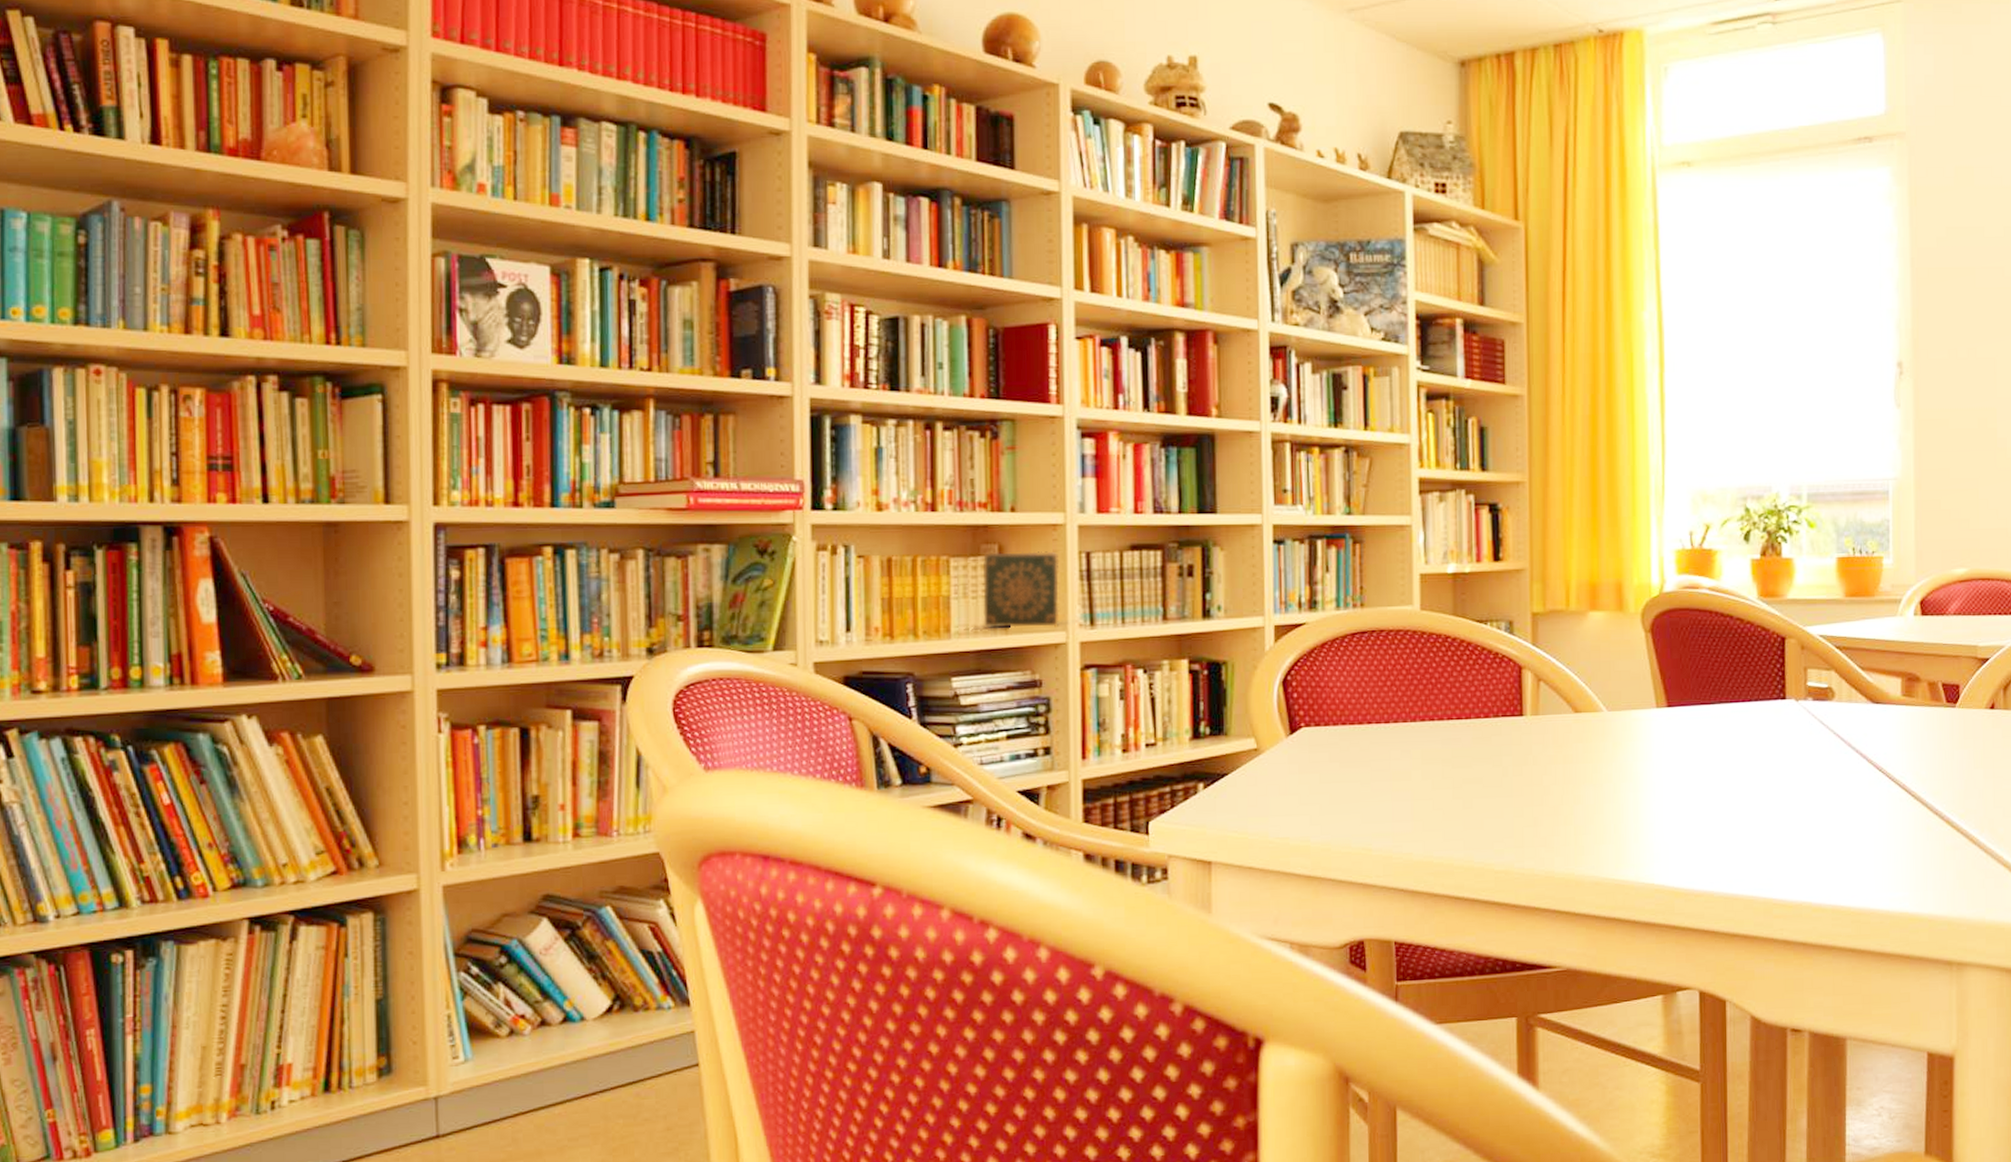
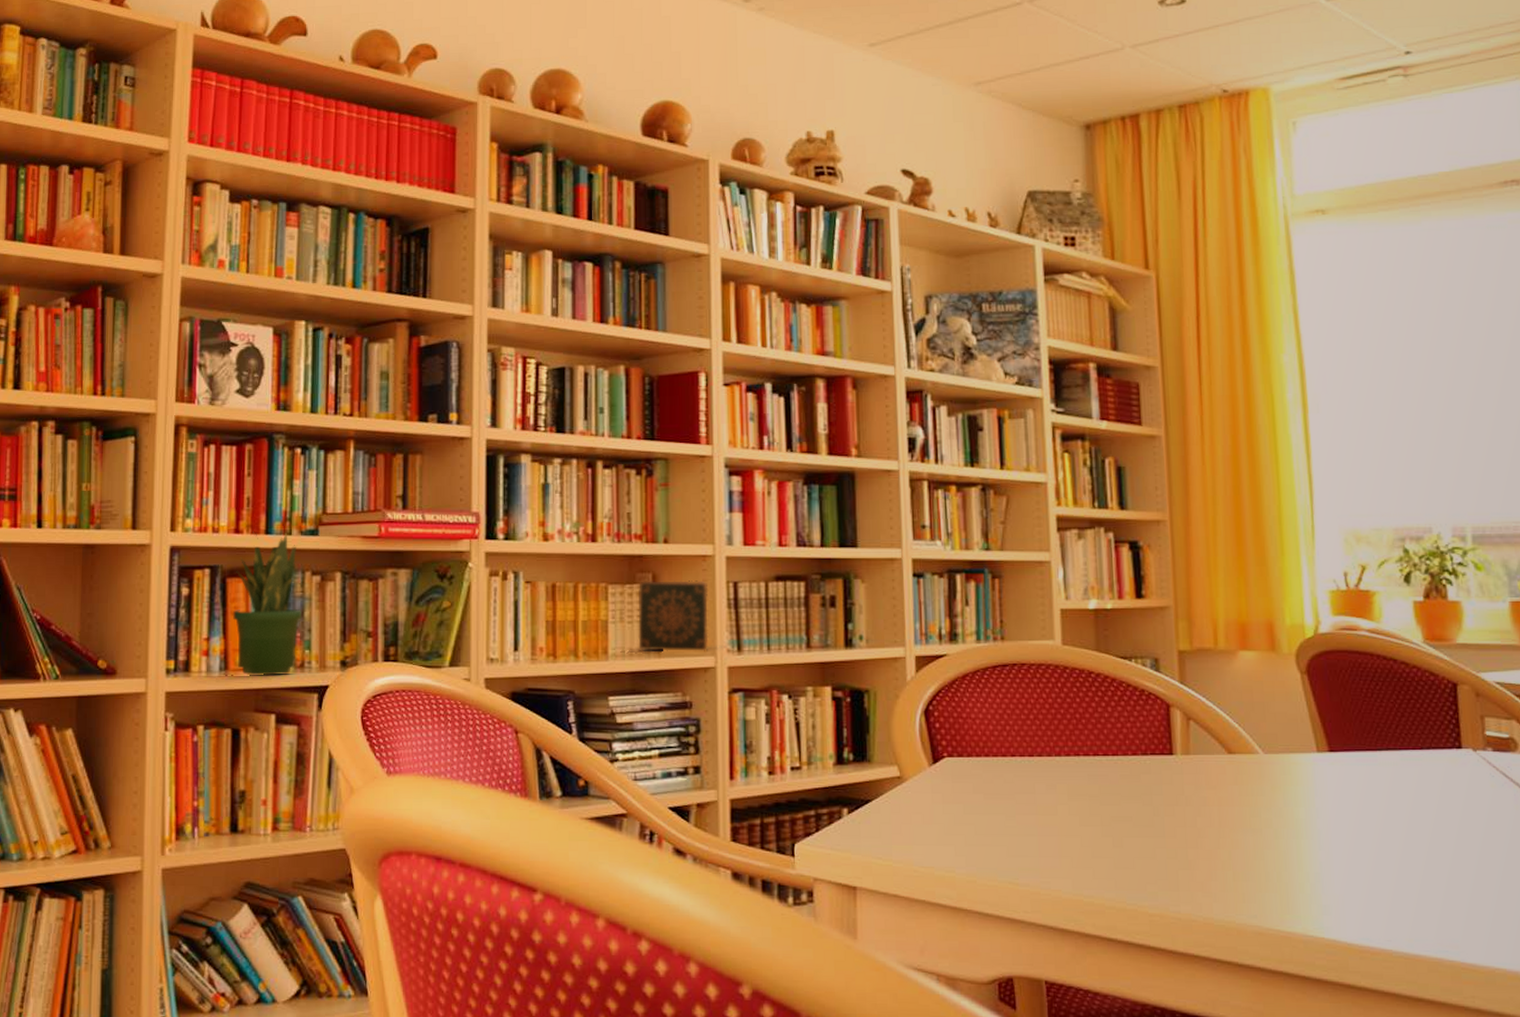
planter: none [514,504,598,668] -> present [232,531,301,676]

